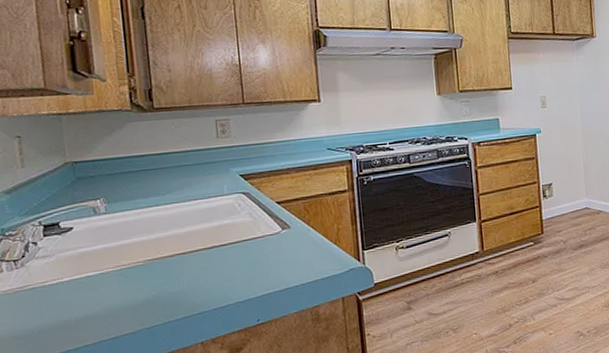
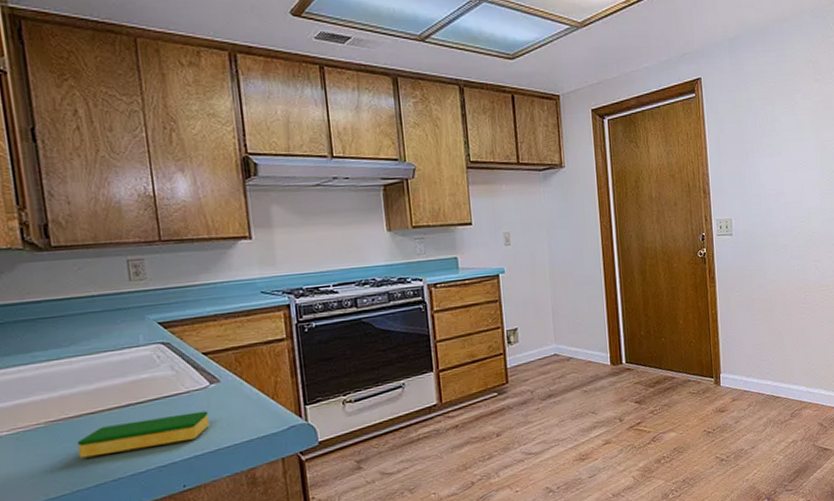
dish sponge: none [169,253,281,293] -> present [76,410,210,459]

